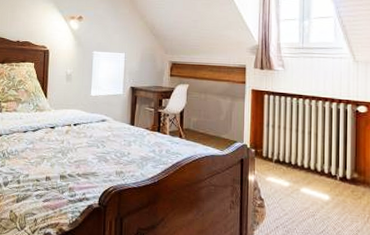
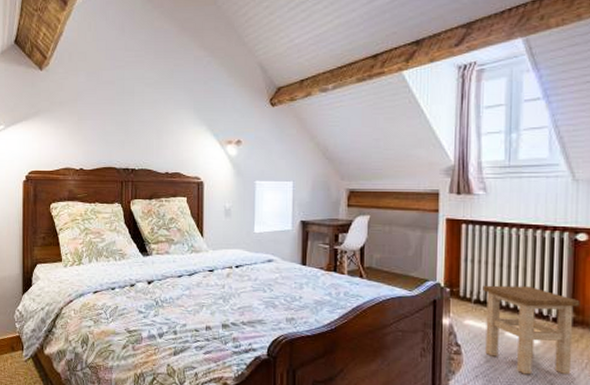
stool: none [282,147,362,227] -> present [483,285,580,375]

